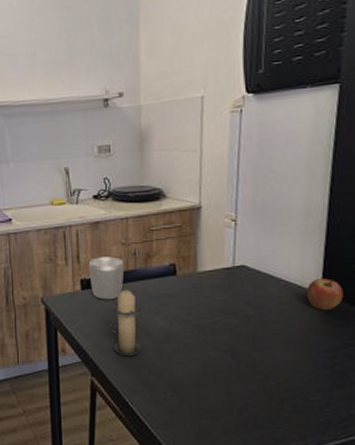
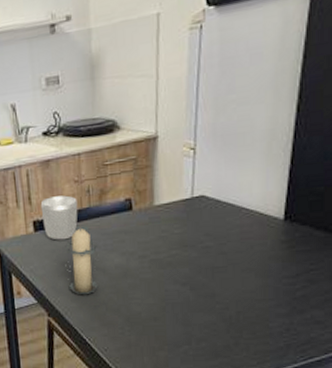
fruit: present [306,278,344,310] -> none [269,203,308,236]

